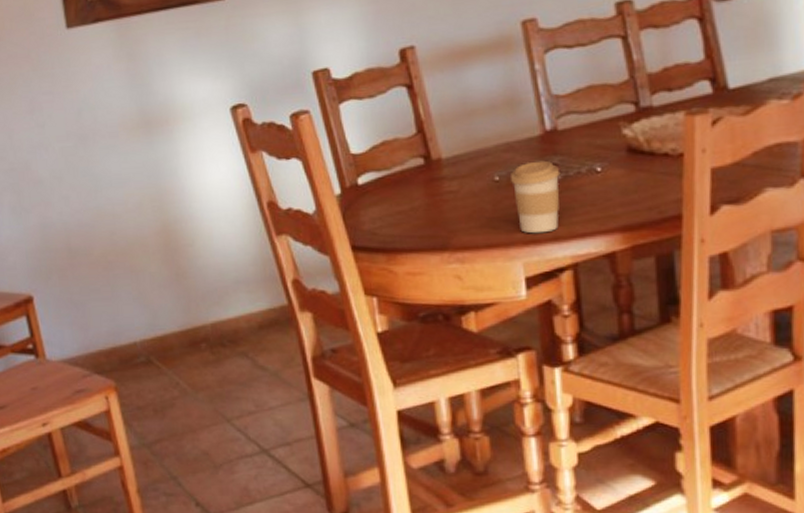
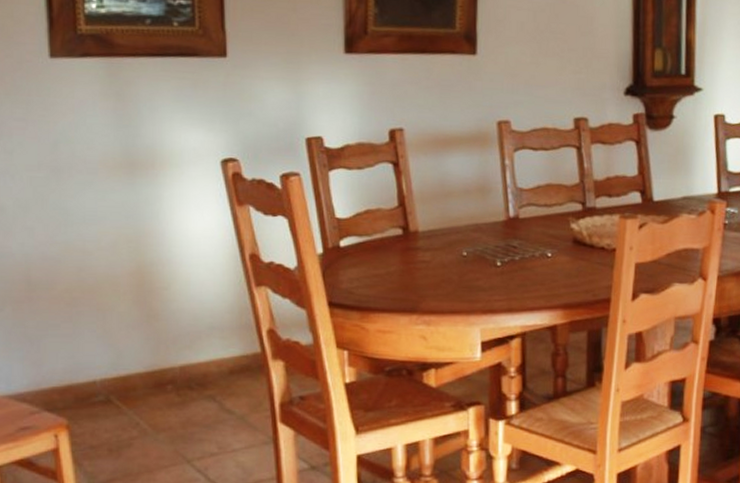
coffee cup: present [511,160,561,234] -> none [477,242,518,305]

